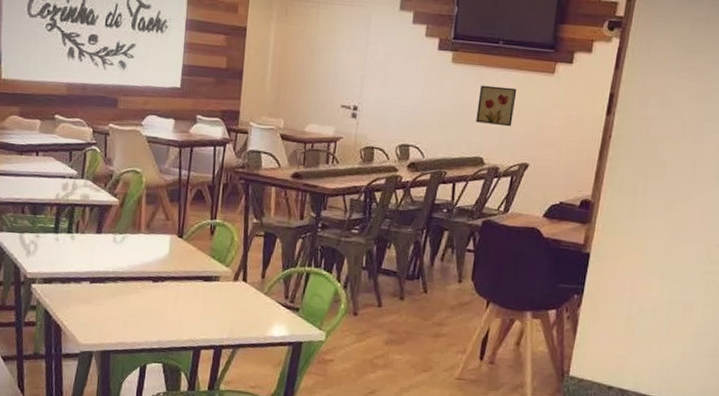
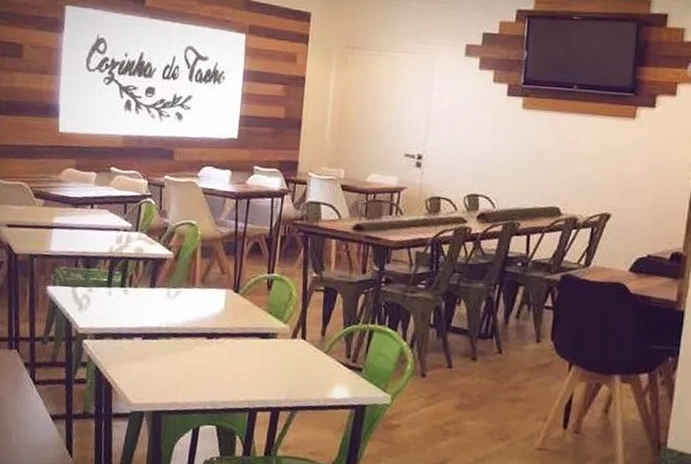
wall art: present [476,85,517,127] -> none [550,131,595,175]

